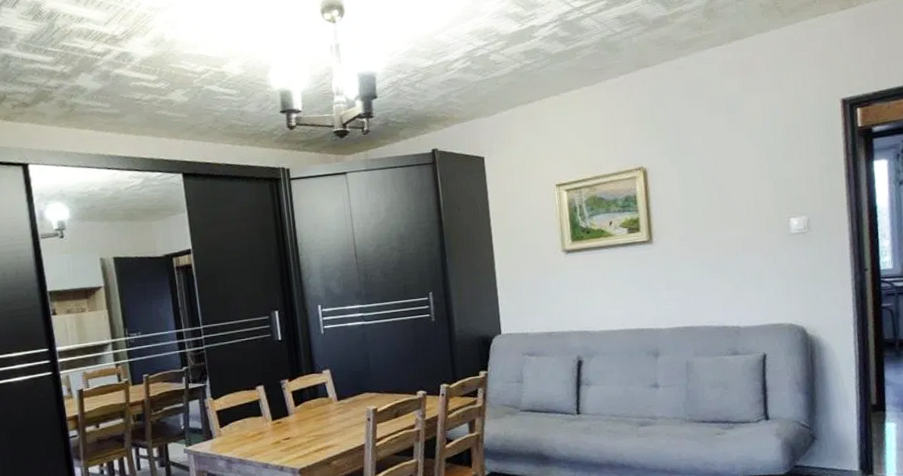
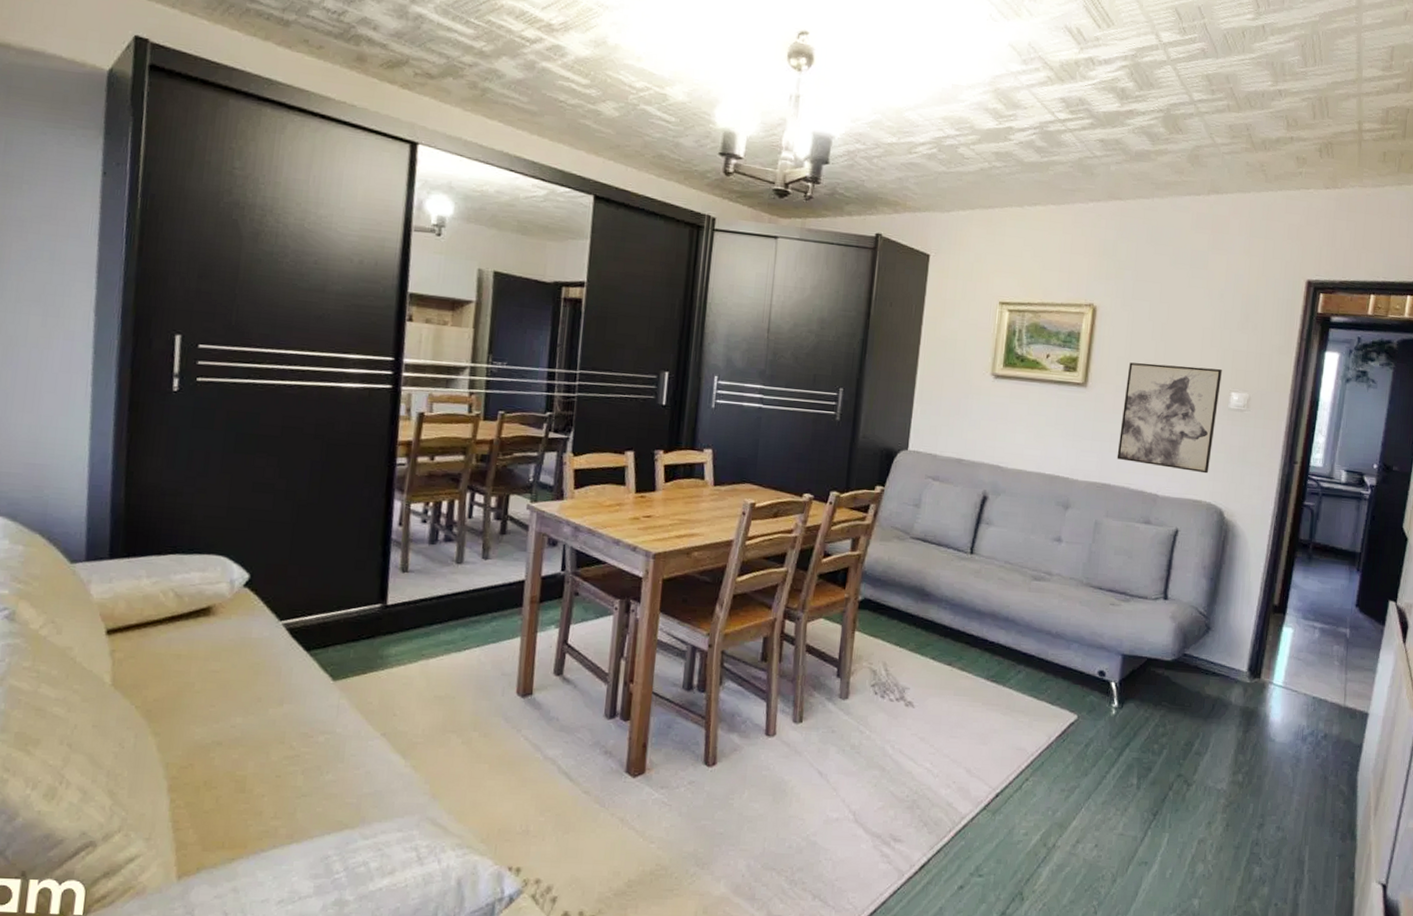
wall art: none [688,199,784,302] -> present [1116,362,1222,474]

